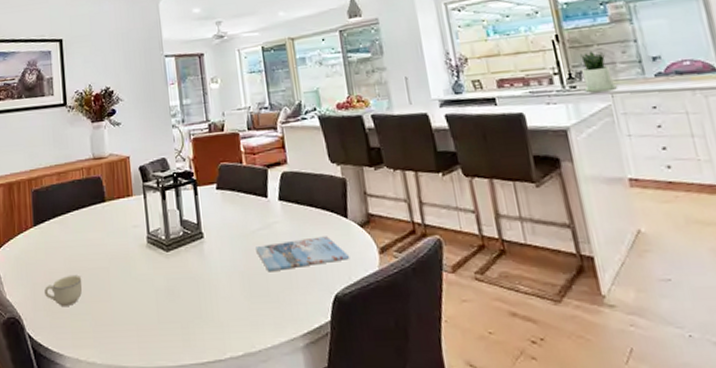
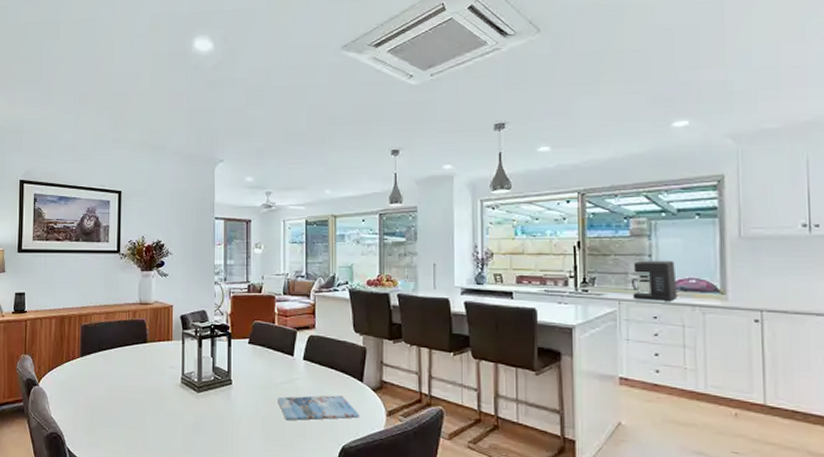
cup: present [45,276,83,306] -> none [85,403,120,429]
planter: present [580,51,618,93] -> none [595,260,626,299]
coffee maker: none [619,43,674,90] -> present [632,260,677,301]

